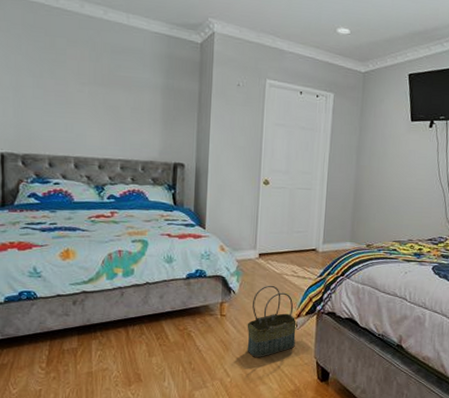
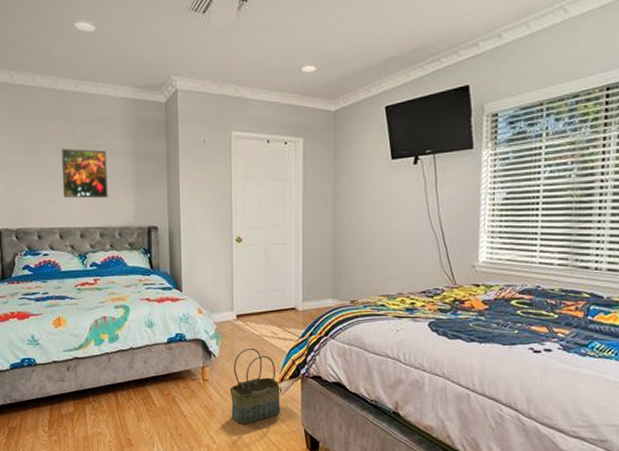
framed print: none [81,76,134,131] -> present [61,149,108,199]

